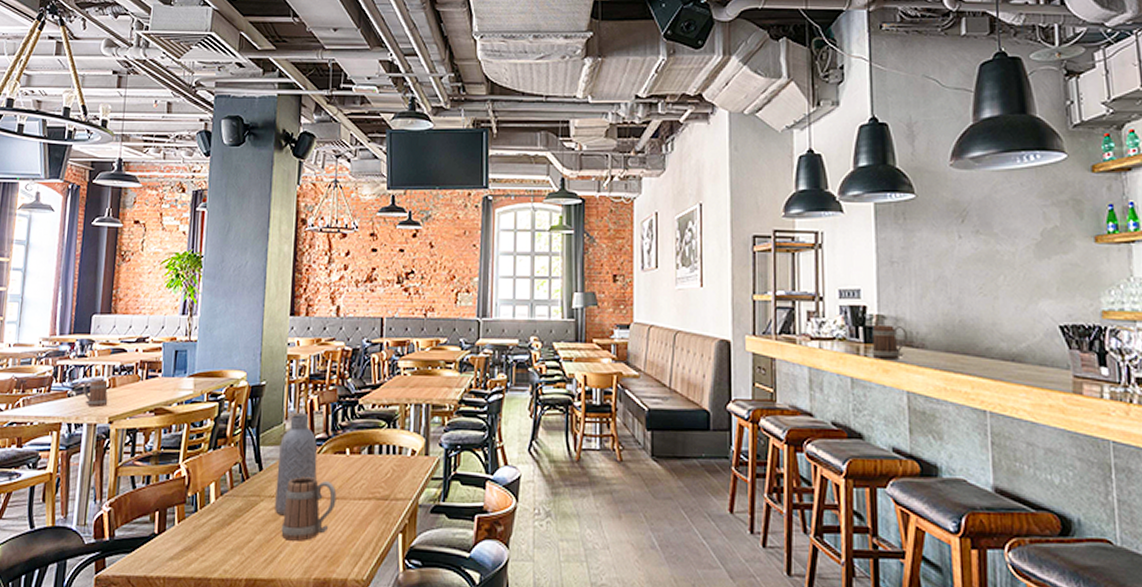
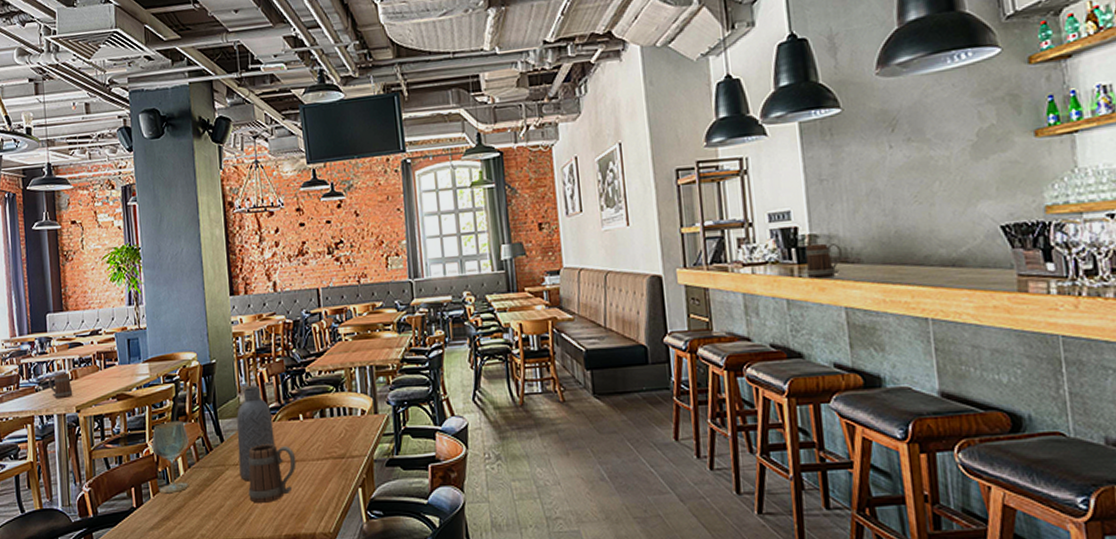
wine glass: none [184,442,225,522] -> present [151,420,189,494]

